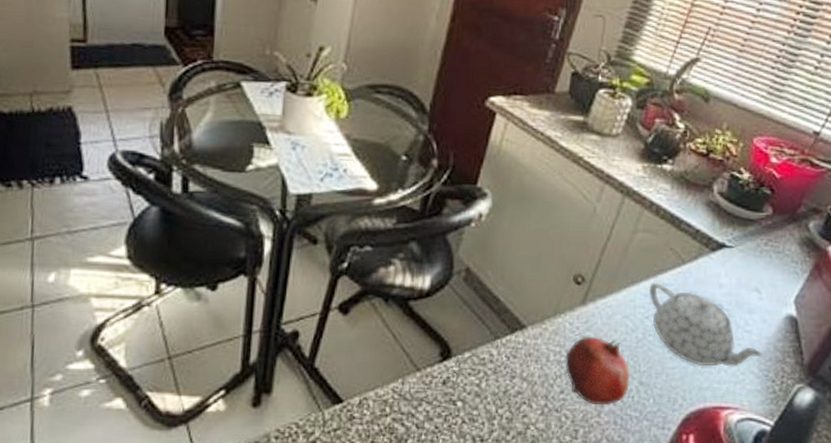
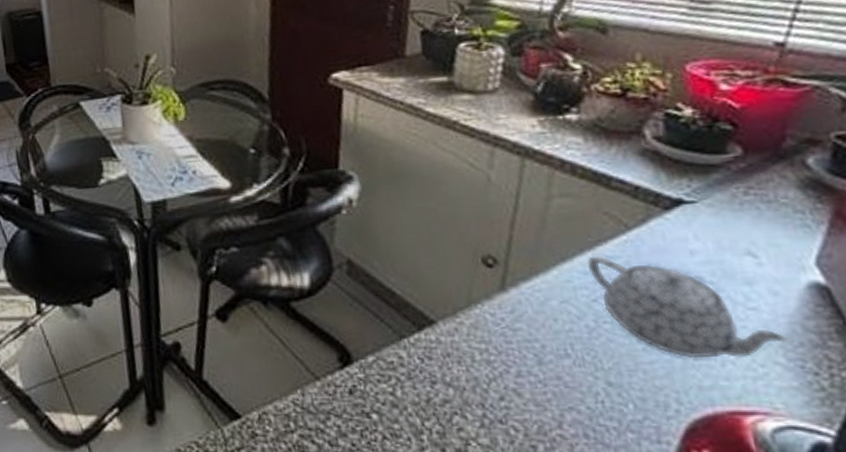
fruit: present [565,336,630,406] -> none [495,327,593,414]

